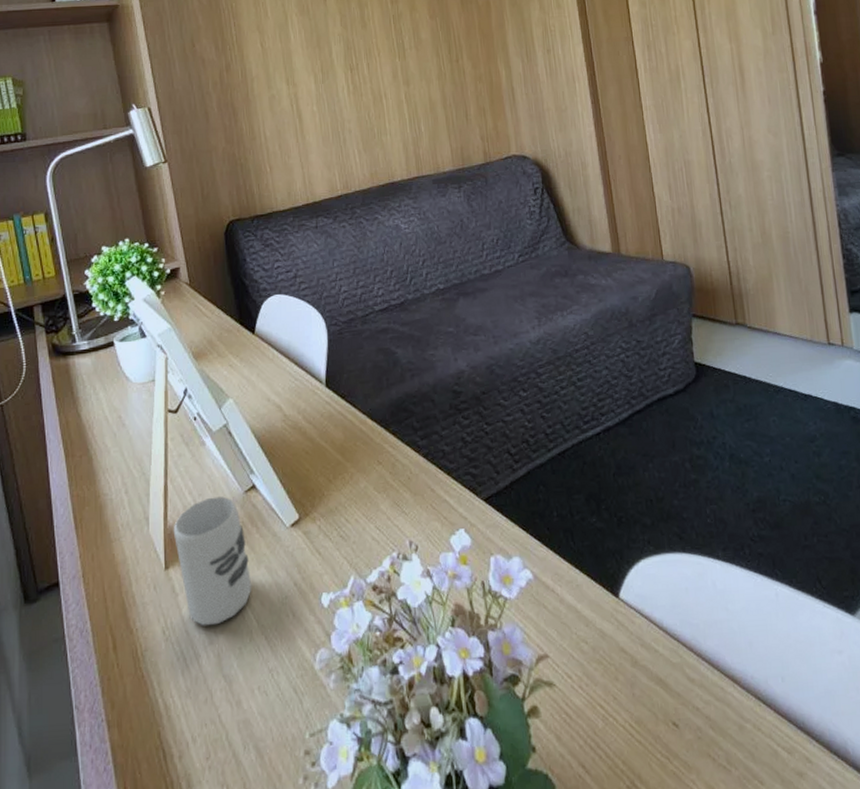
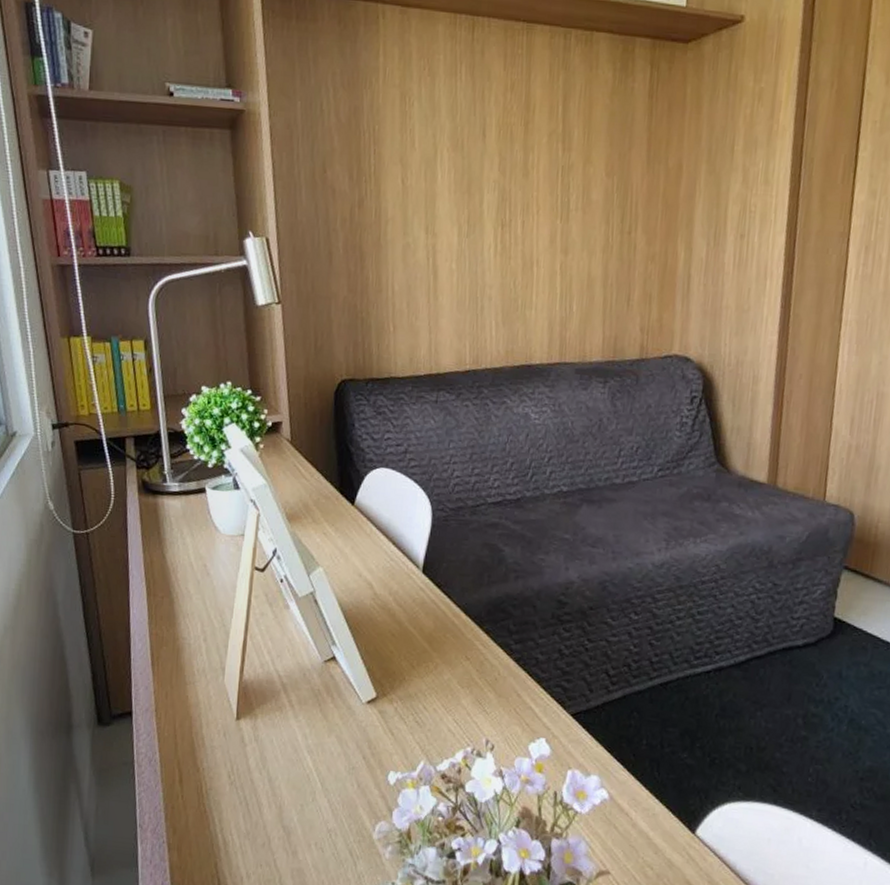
cup: present [173,496,252,626] -> none [247,660,321,780]

